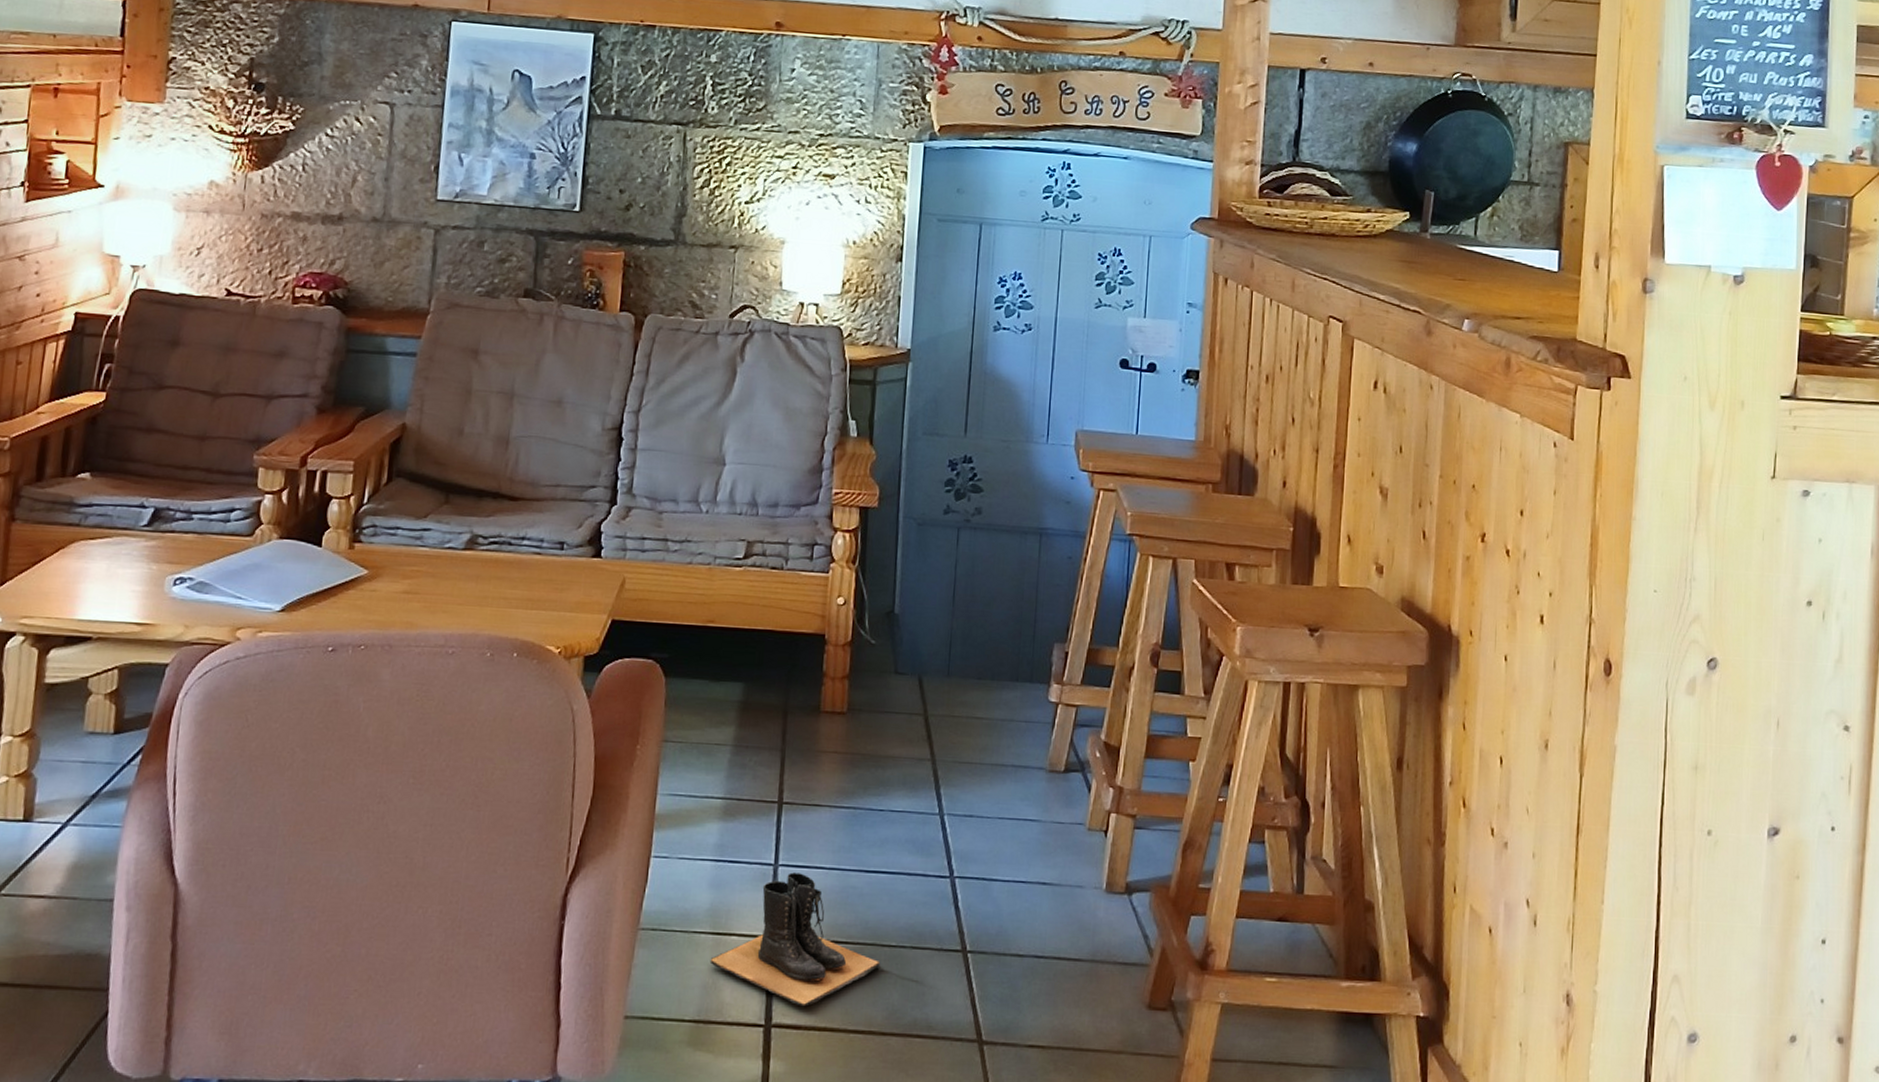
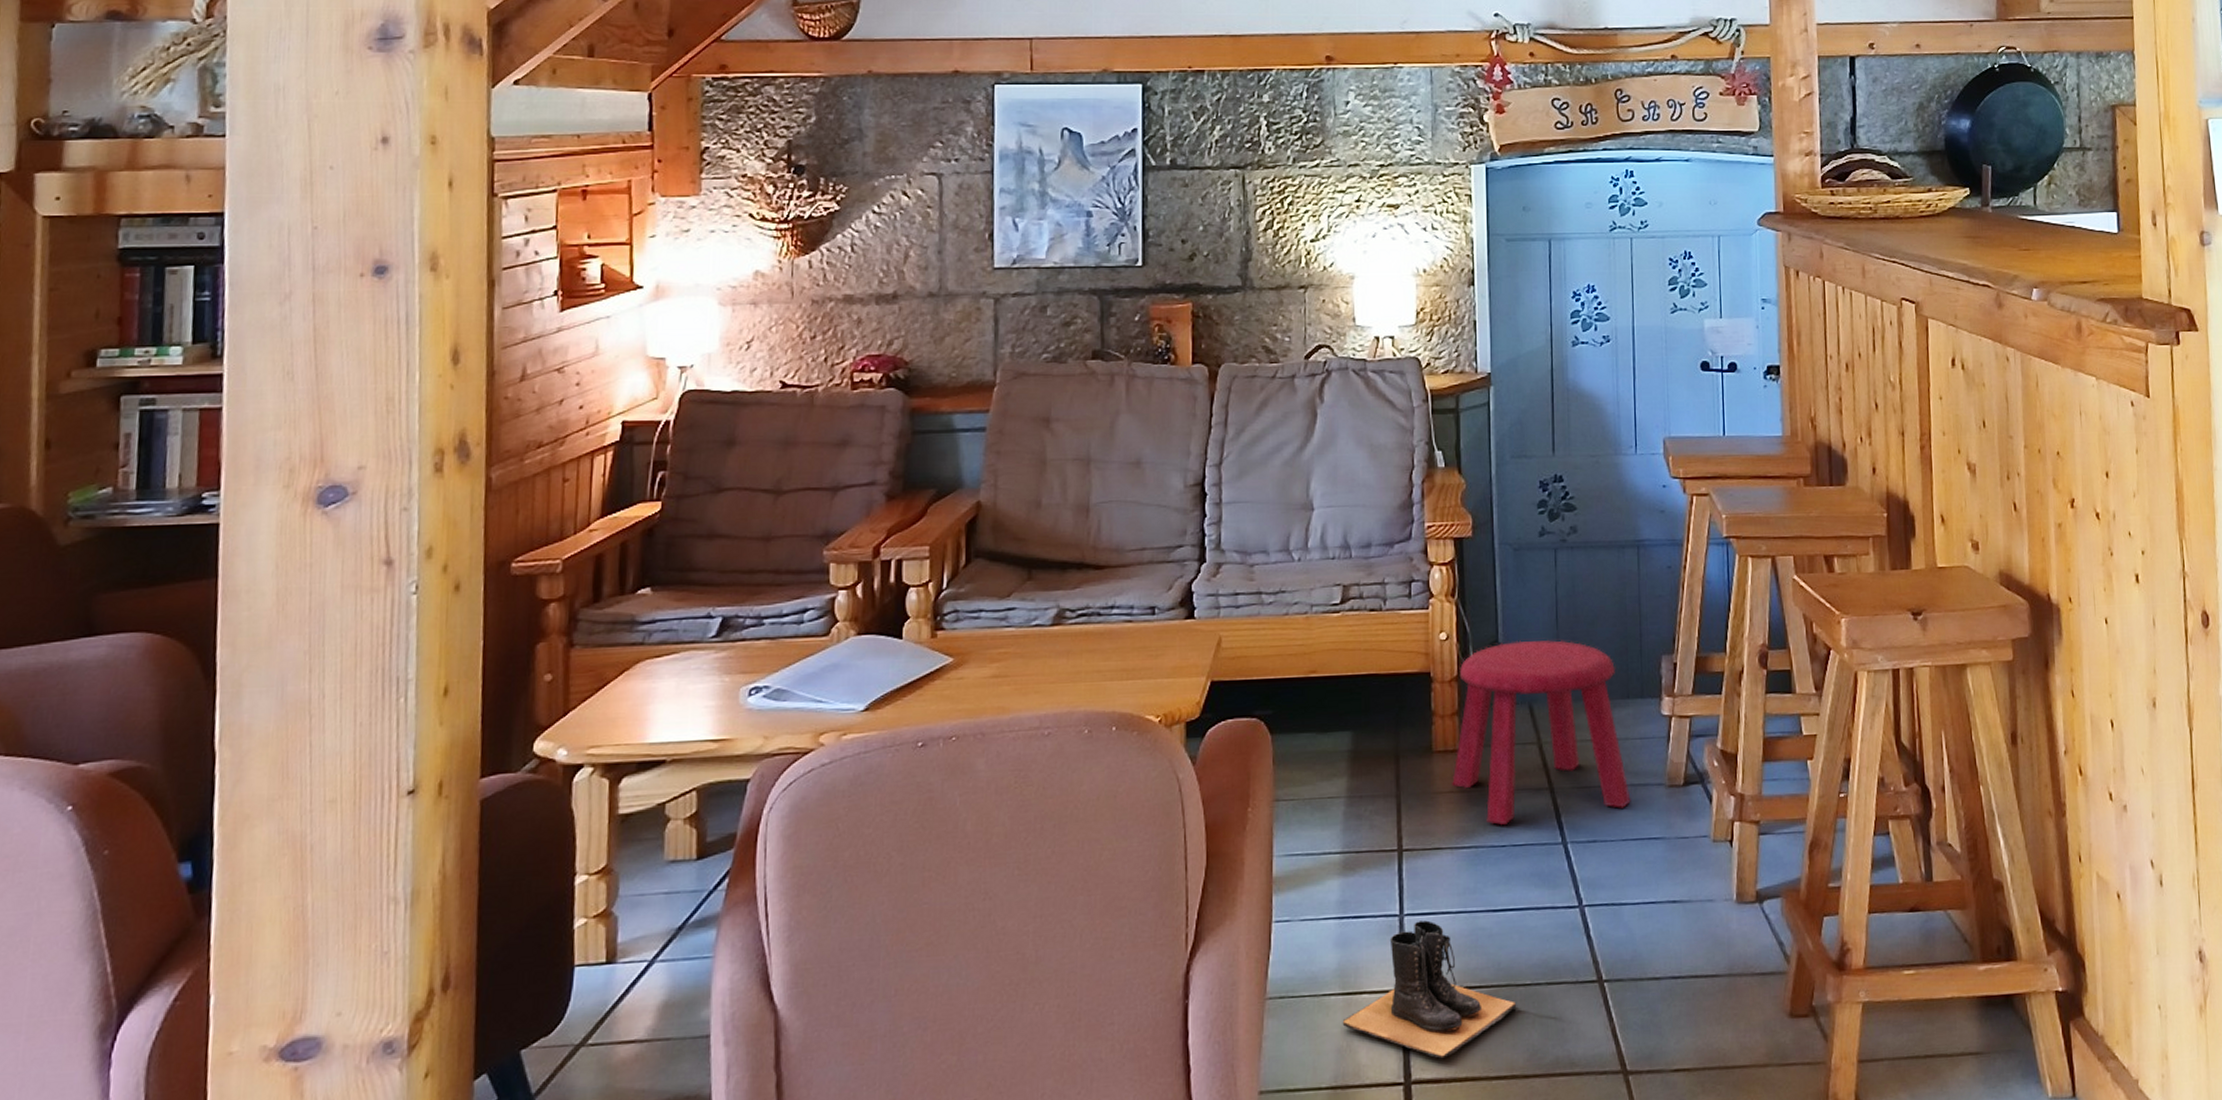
stool: none [836,613,1011,790] -> present [1452,640,1631,825]

